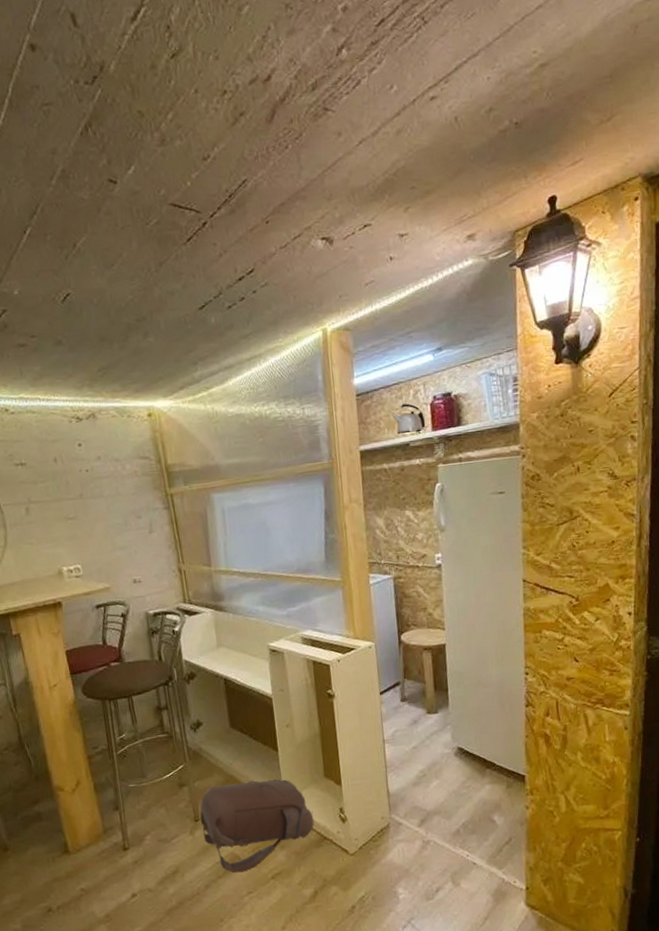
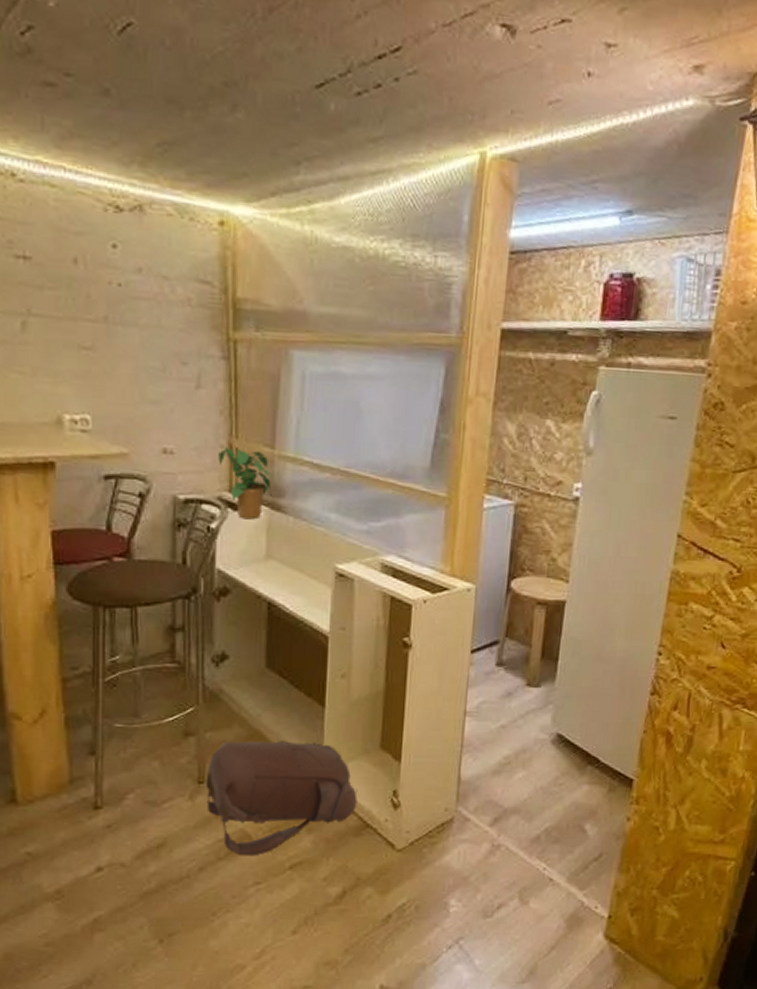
potted plant: none [172,570,215,621] -> present [218,447,273,520]
kettle: present [392,403,425,435] -> none [552,277,593,319]

